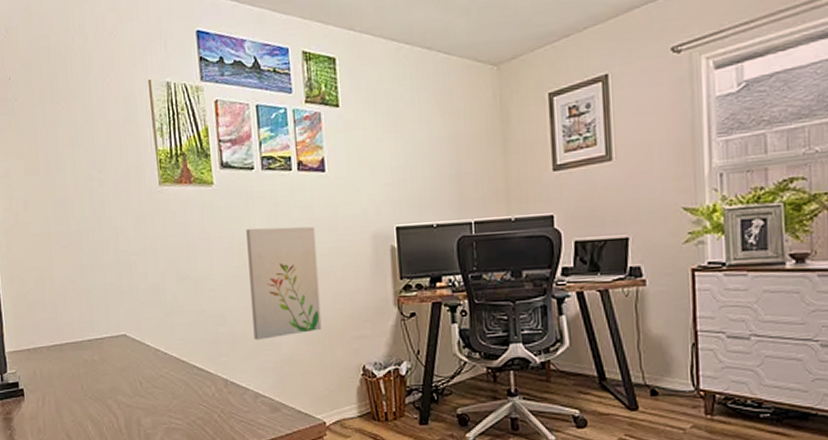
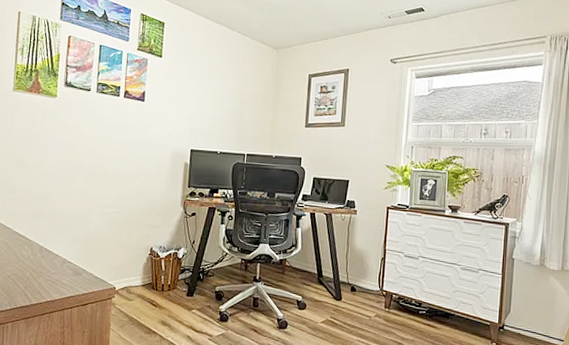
wall art: present [246,226,322,340] -> none [69,134,130,219]

